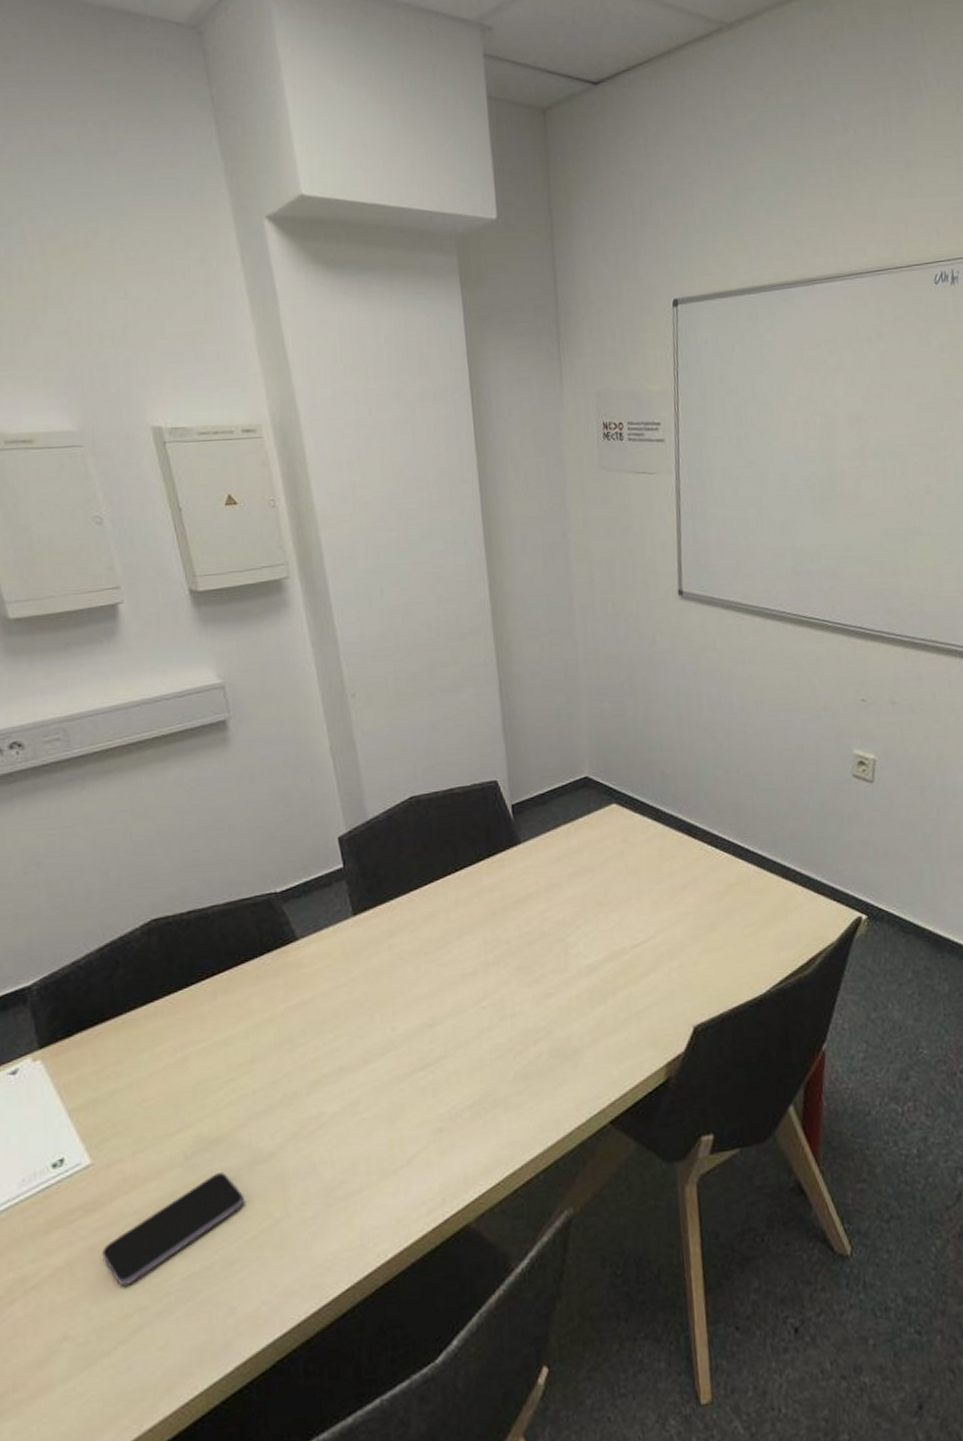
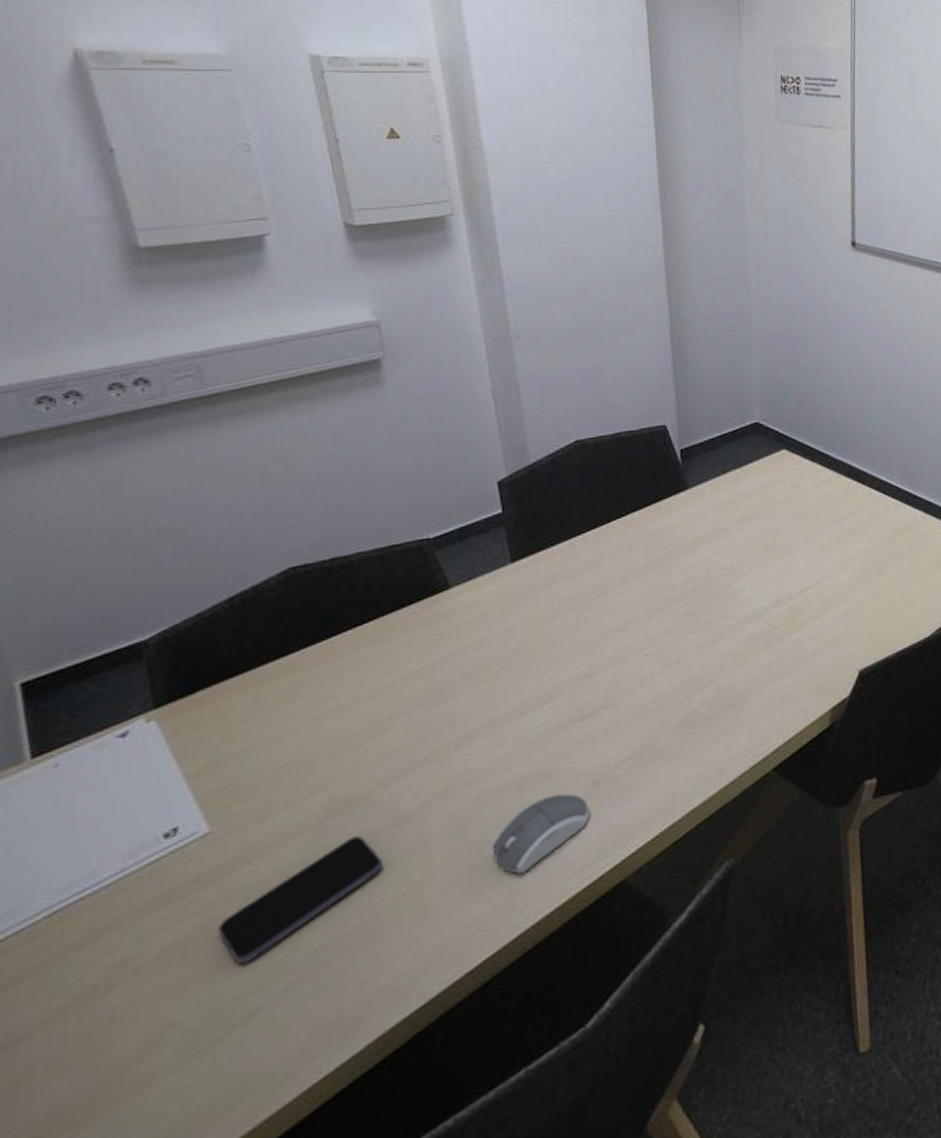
computer mouse: none [343,1139,434,1214] -> present [492,794,590,874]

